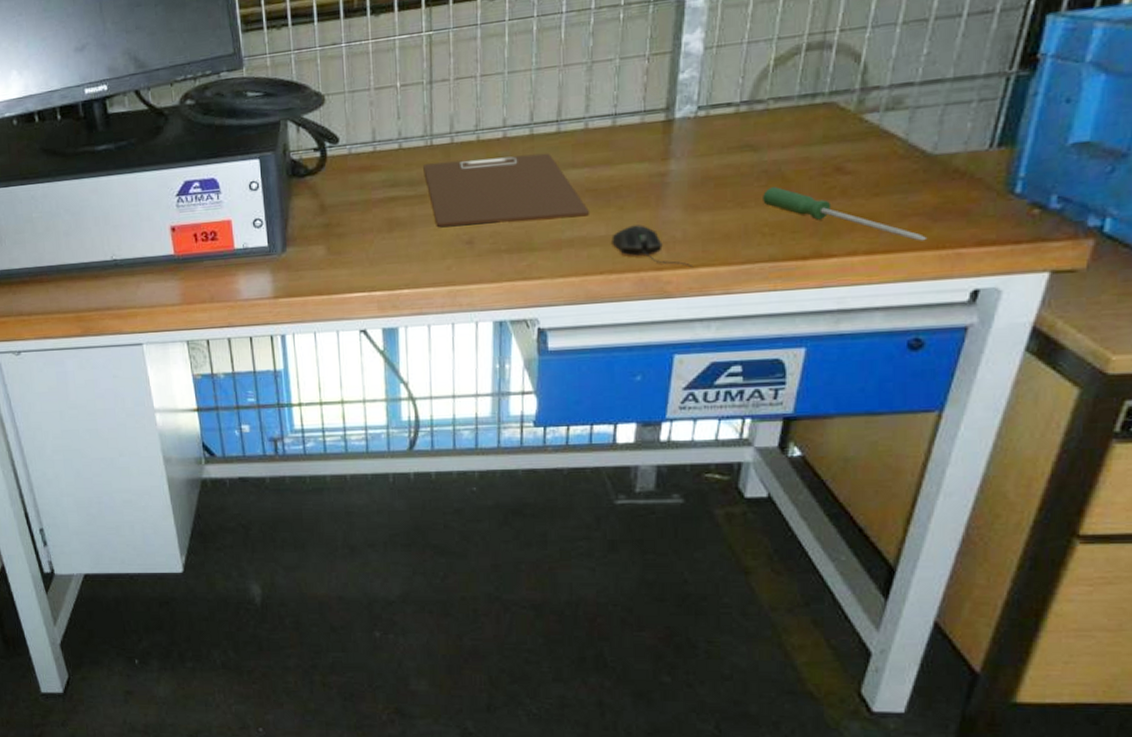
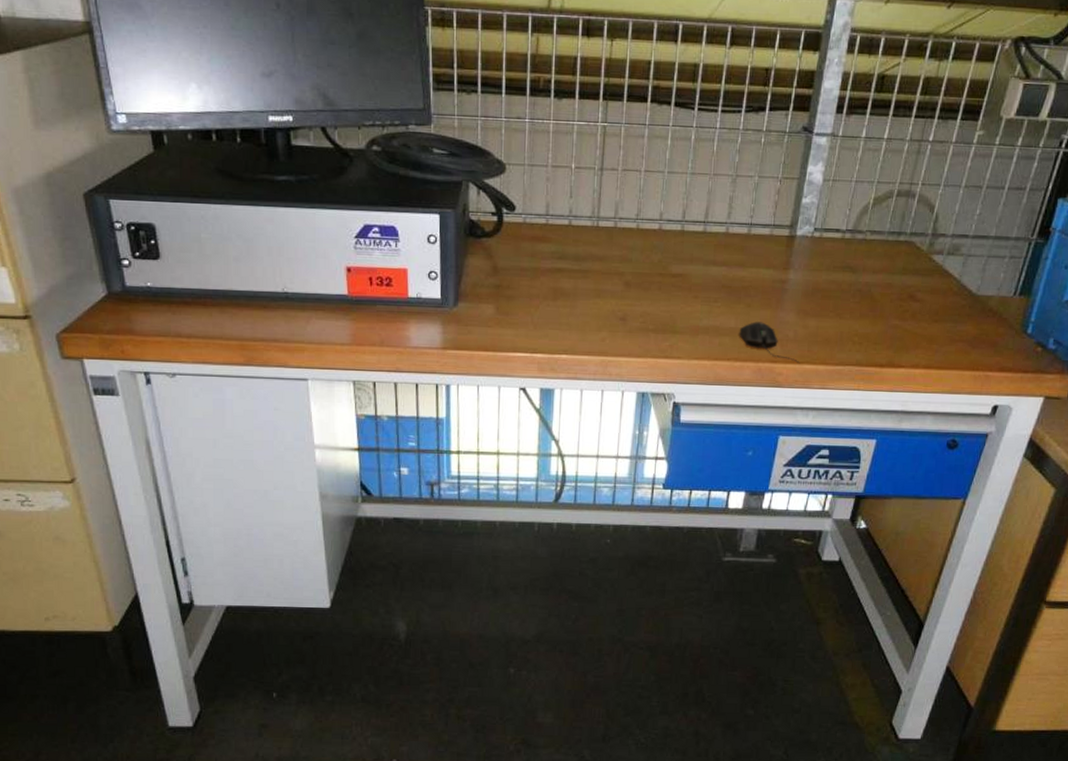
clipboard: present [423,153,591,227] -> none [588,243,724,309]
screwdriver: present [763,187,928,241] -> none [855,304,967,363]

